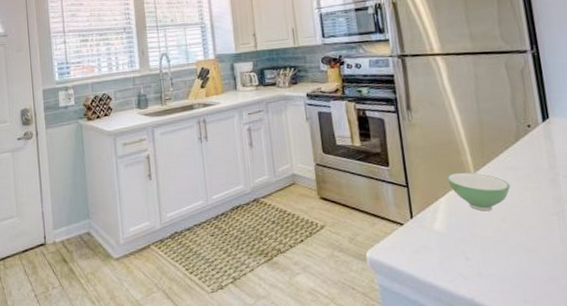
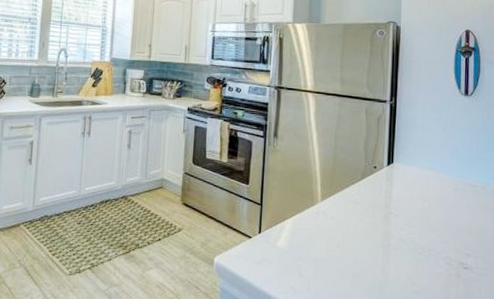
bowl: present [447,172,511,211] -> none [297,198,349,236]

